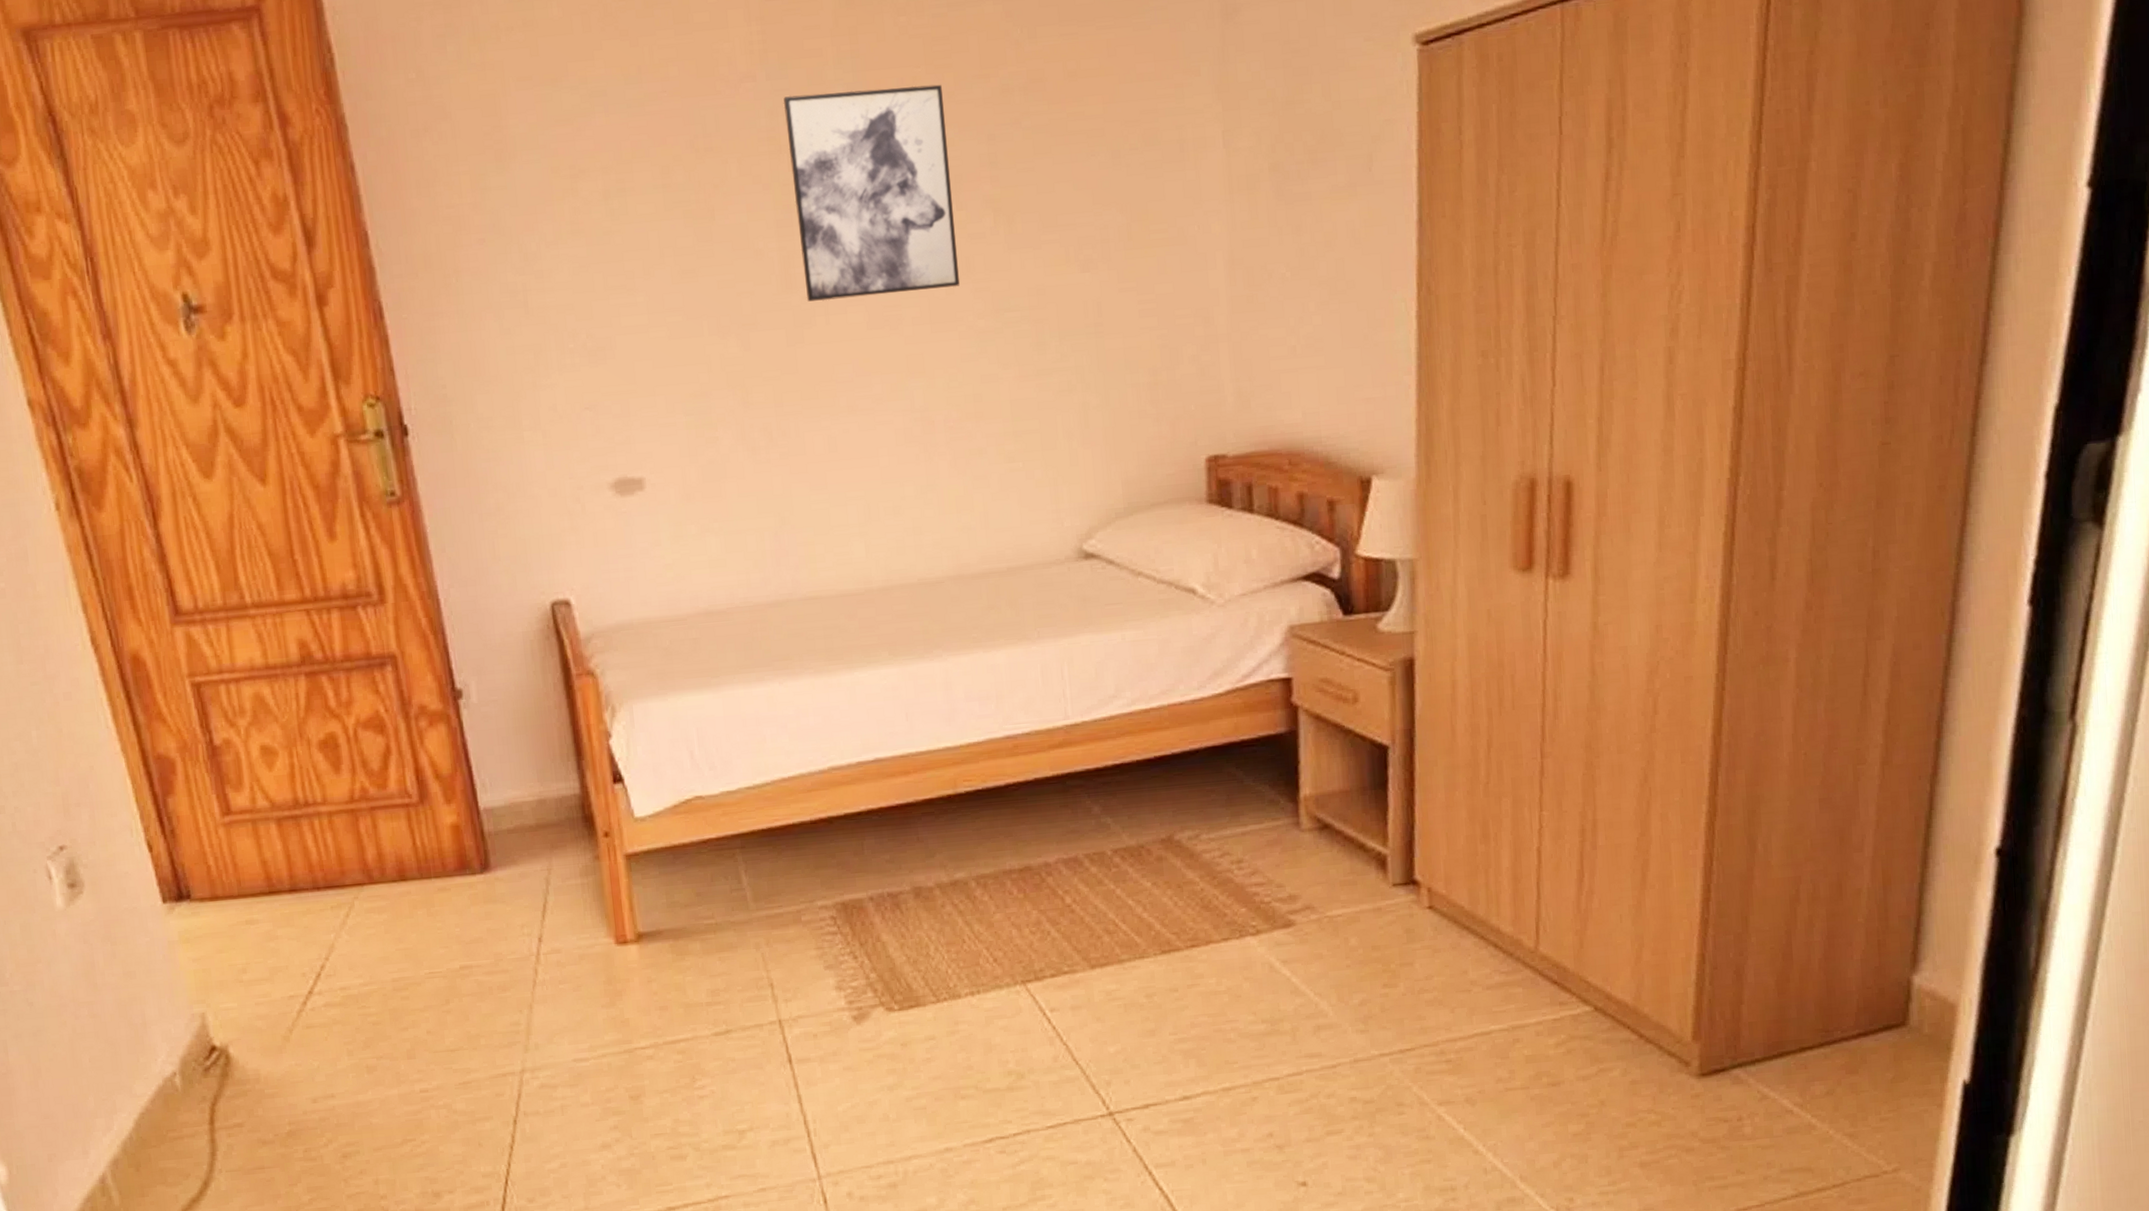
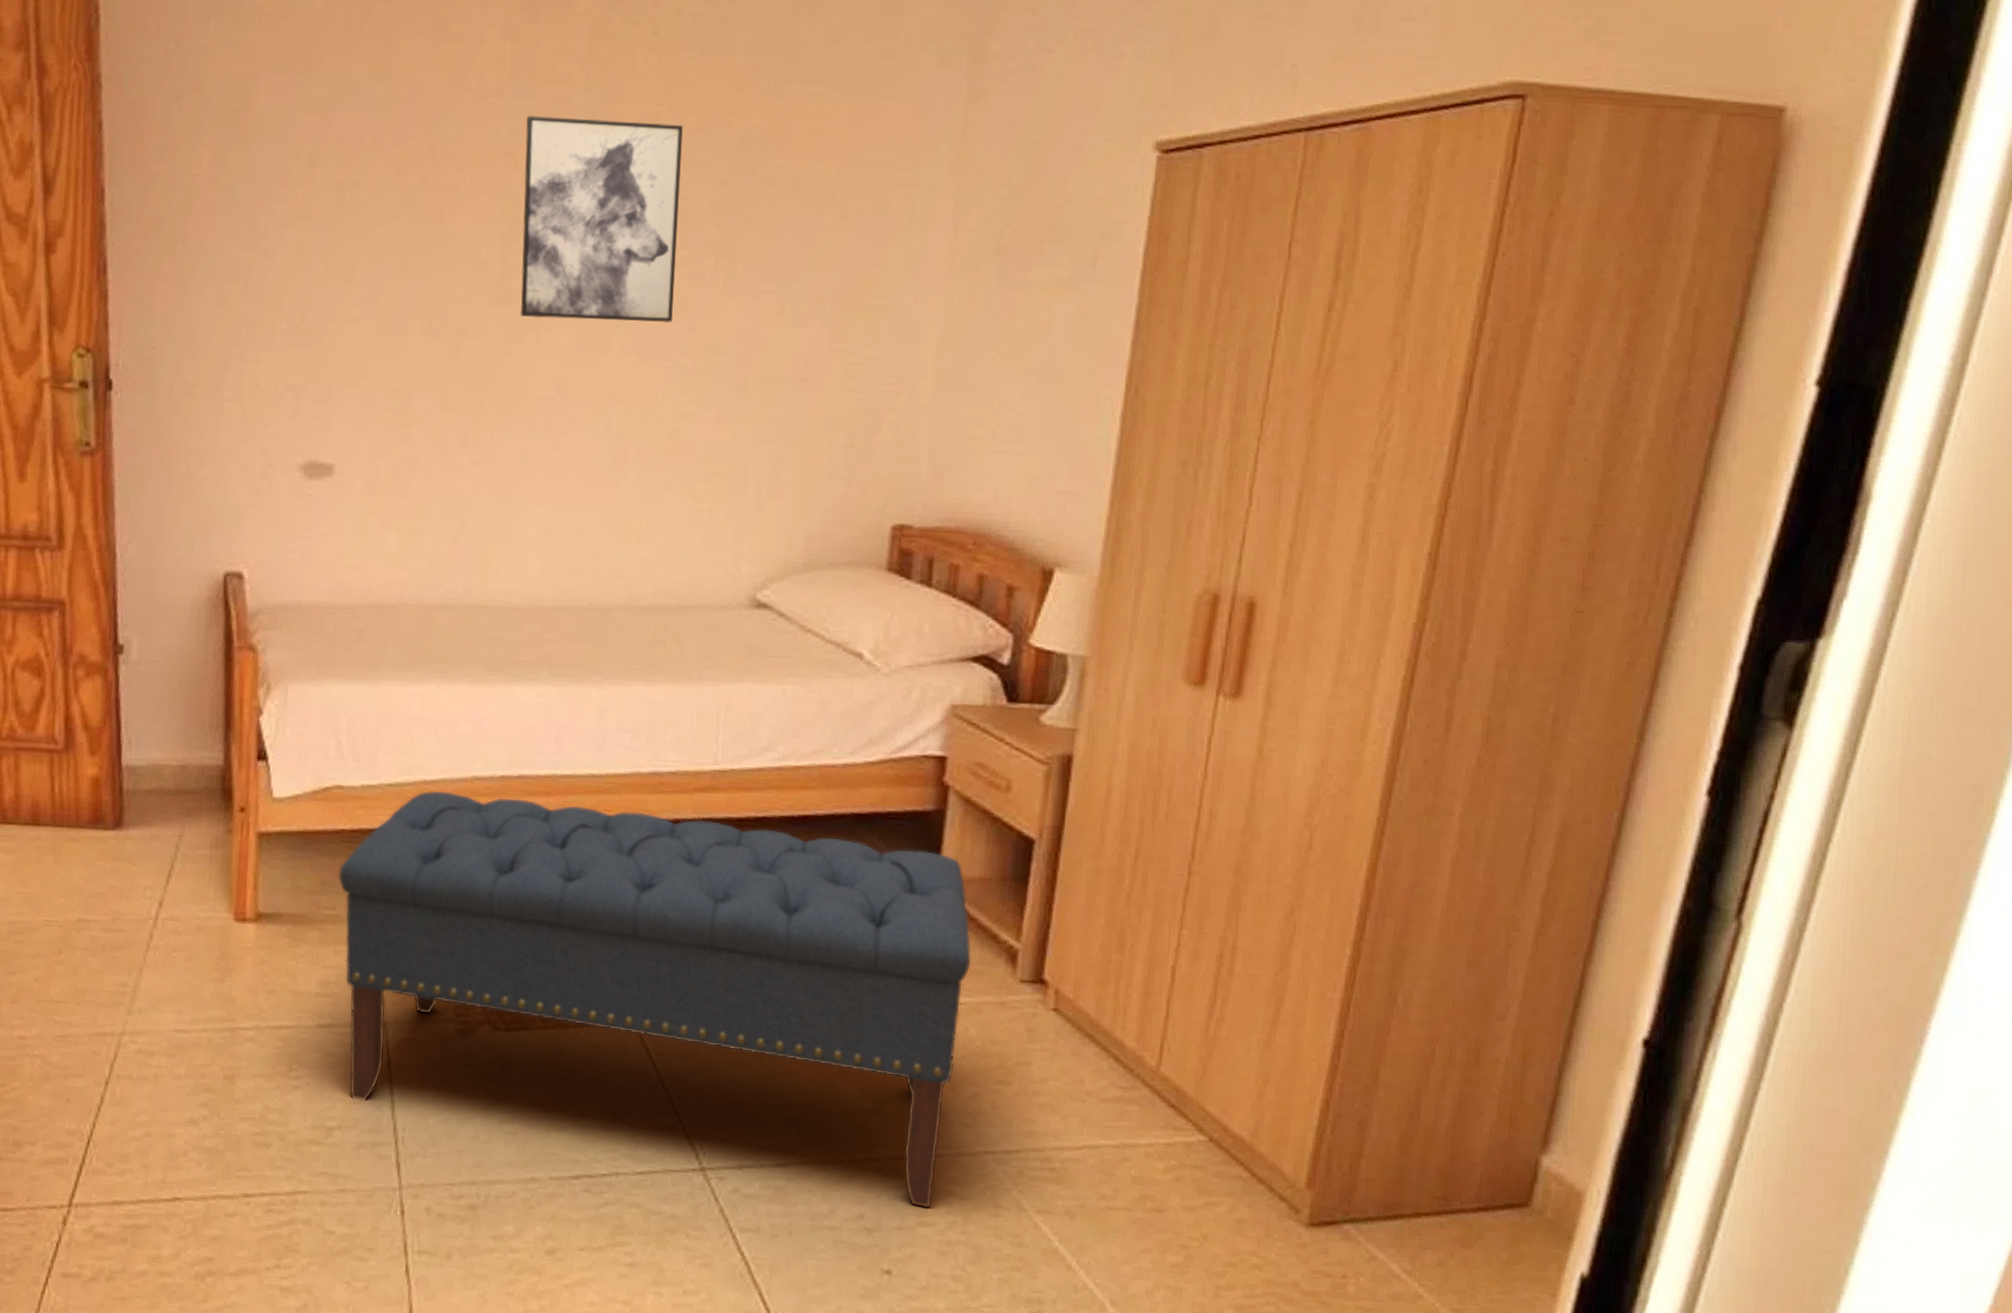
bench: none [711,772,1343,1118] -> present [338,790,972,1209]

